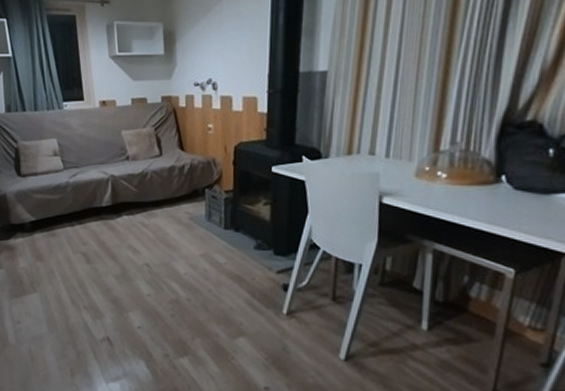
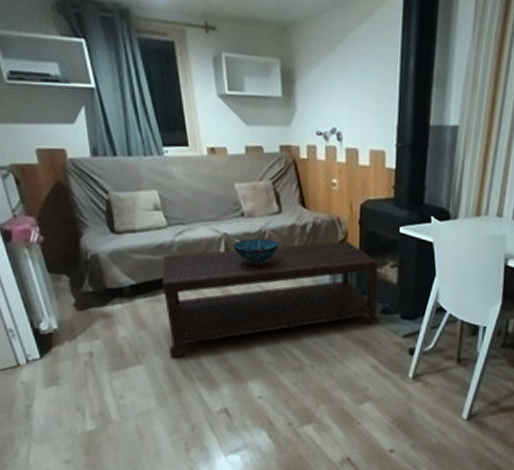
coffee table: none [57,181,254,288] -> present [162,241,380,358]
decorative bowl: none [118,179,159,203] -> present [232,238,279,265]

